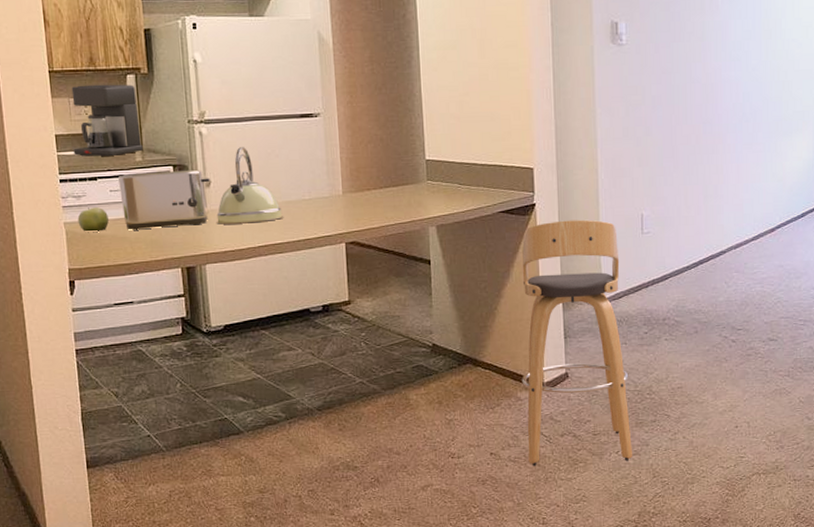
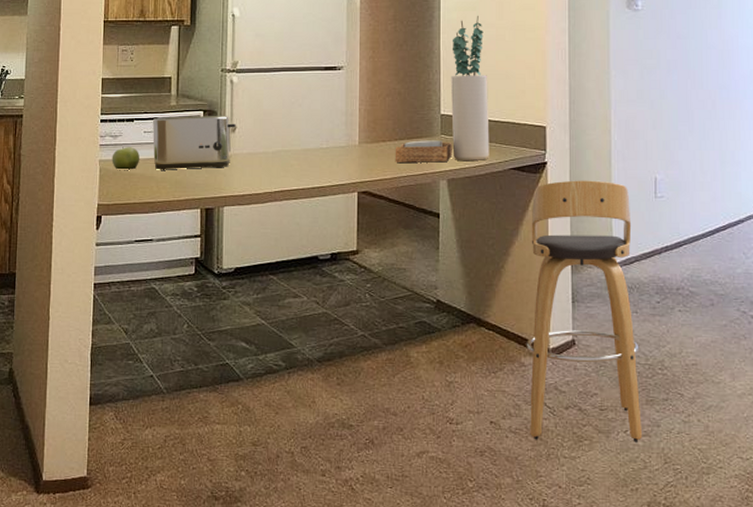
coffee maker: present [71,84,143,157] -> none [116,34,178,100]
kettle: present [216,147,284,225] -> none [237,96,301,169]
napkin holder: none [380,186,440,212] -> present [395,140,452,164]
vase: none [433,55,478,206] -> present [450,16,490,160]

